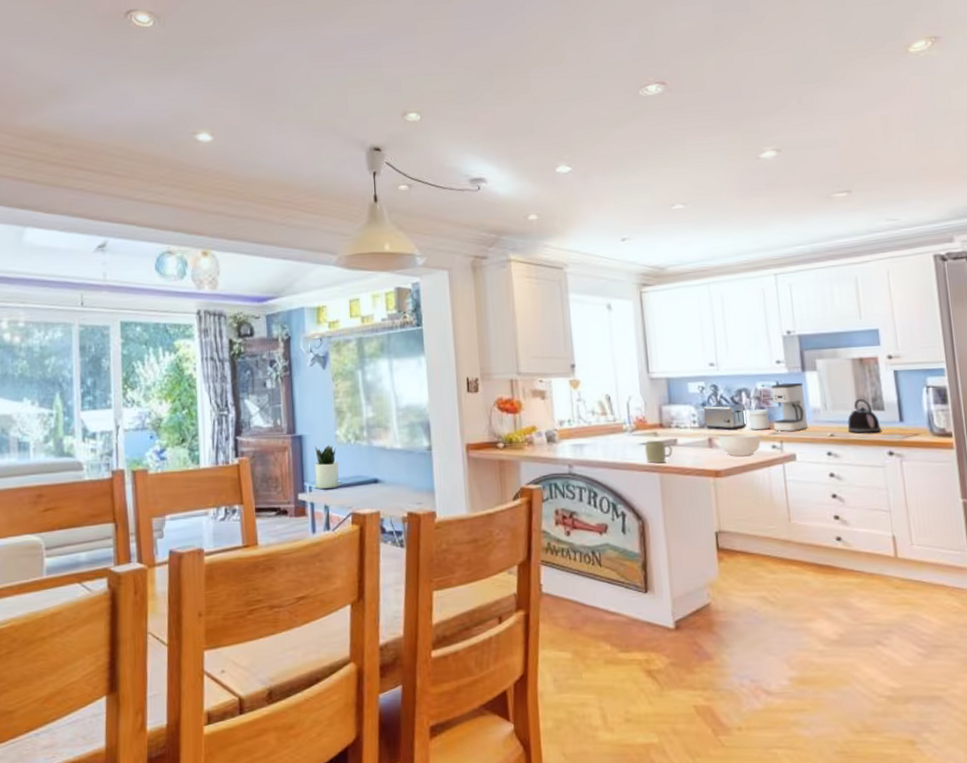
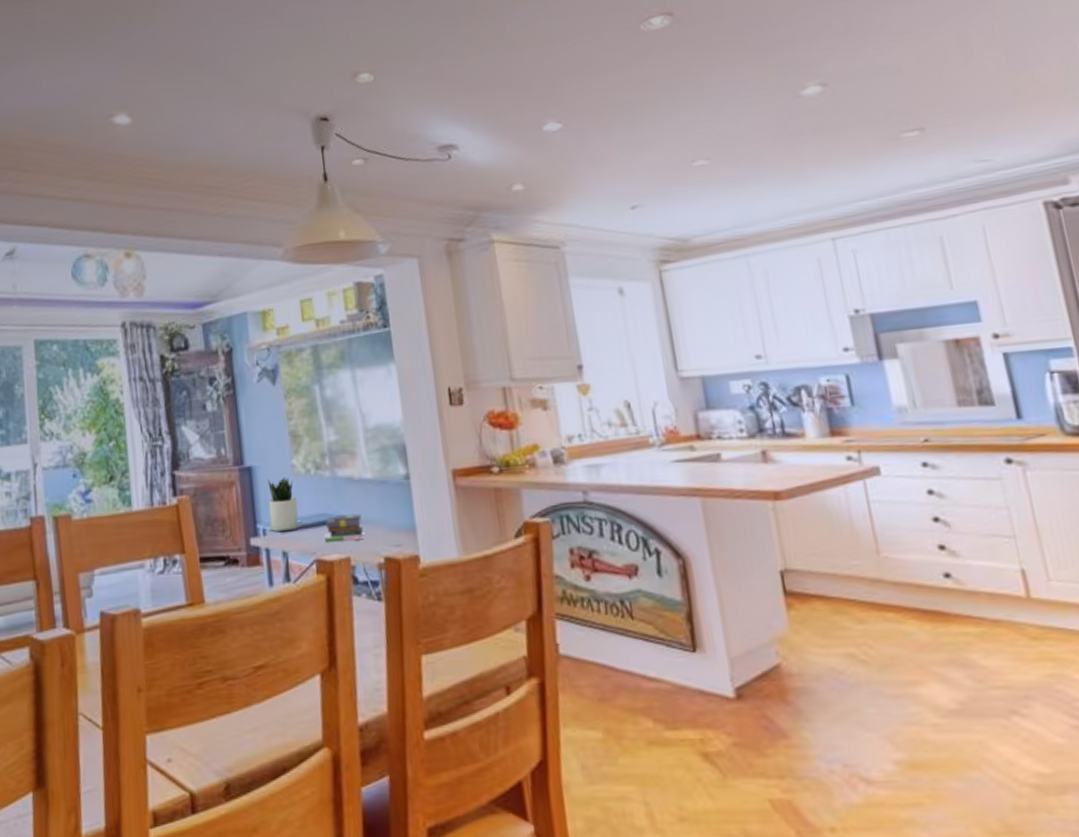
books: none [359,477,391,500] -> present [324,513,363,543]
mug: present [644,440,673,464] -> none [679,456,716,486]
toaster: present [703,404,747,430] -> none [751,405,811,439]
bowl: present [718,433,761,457] -> none [773,443,832,474]
jar: present [748,408,771,430] -> none [811,410,843,438]
coffee maker: present [771,382,808,432] -> none [838,374,893,439]
kettle: present [847,398,881,434] -> none [945,390,993,437]

